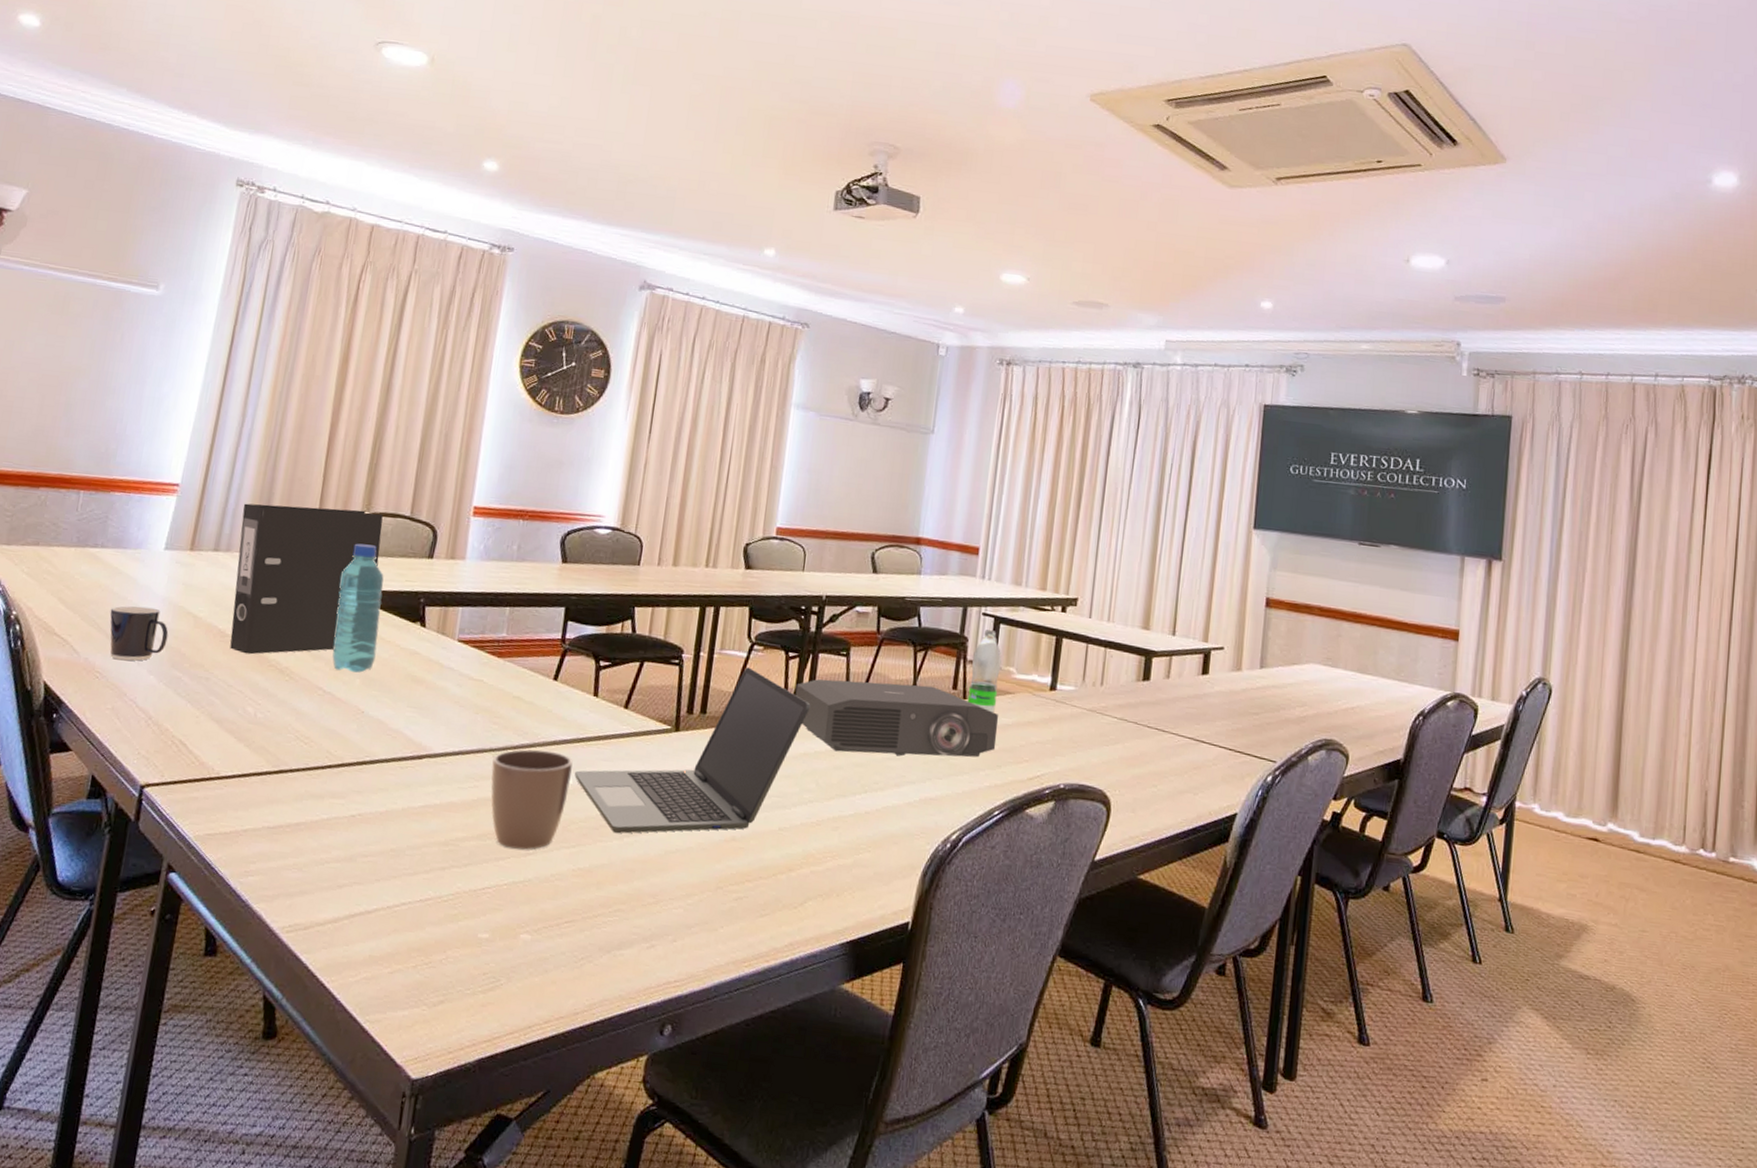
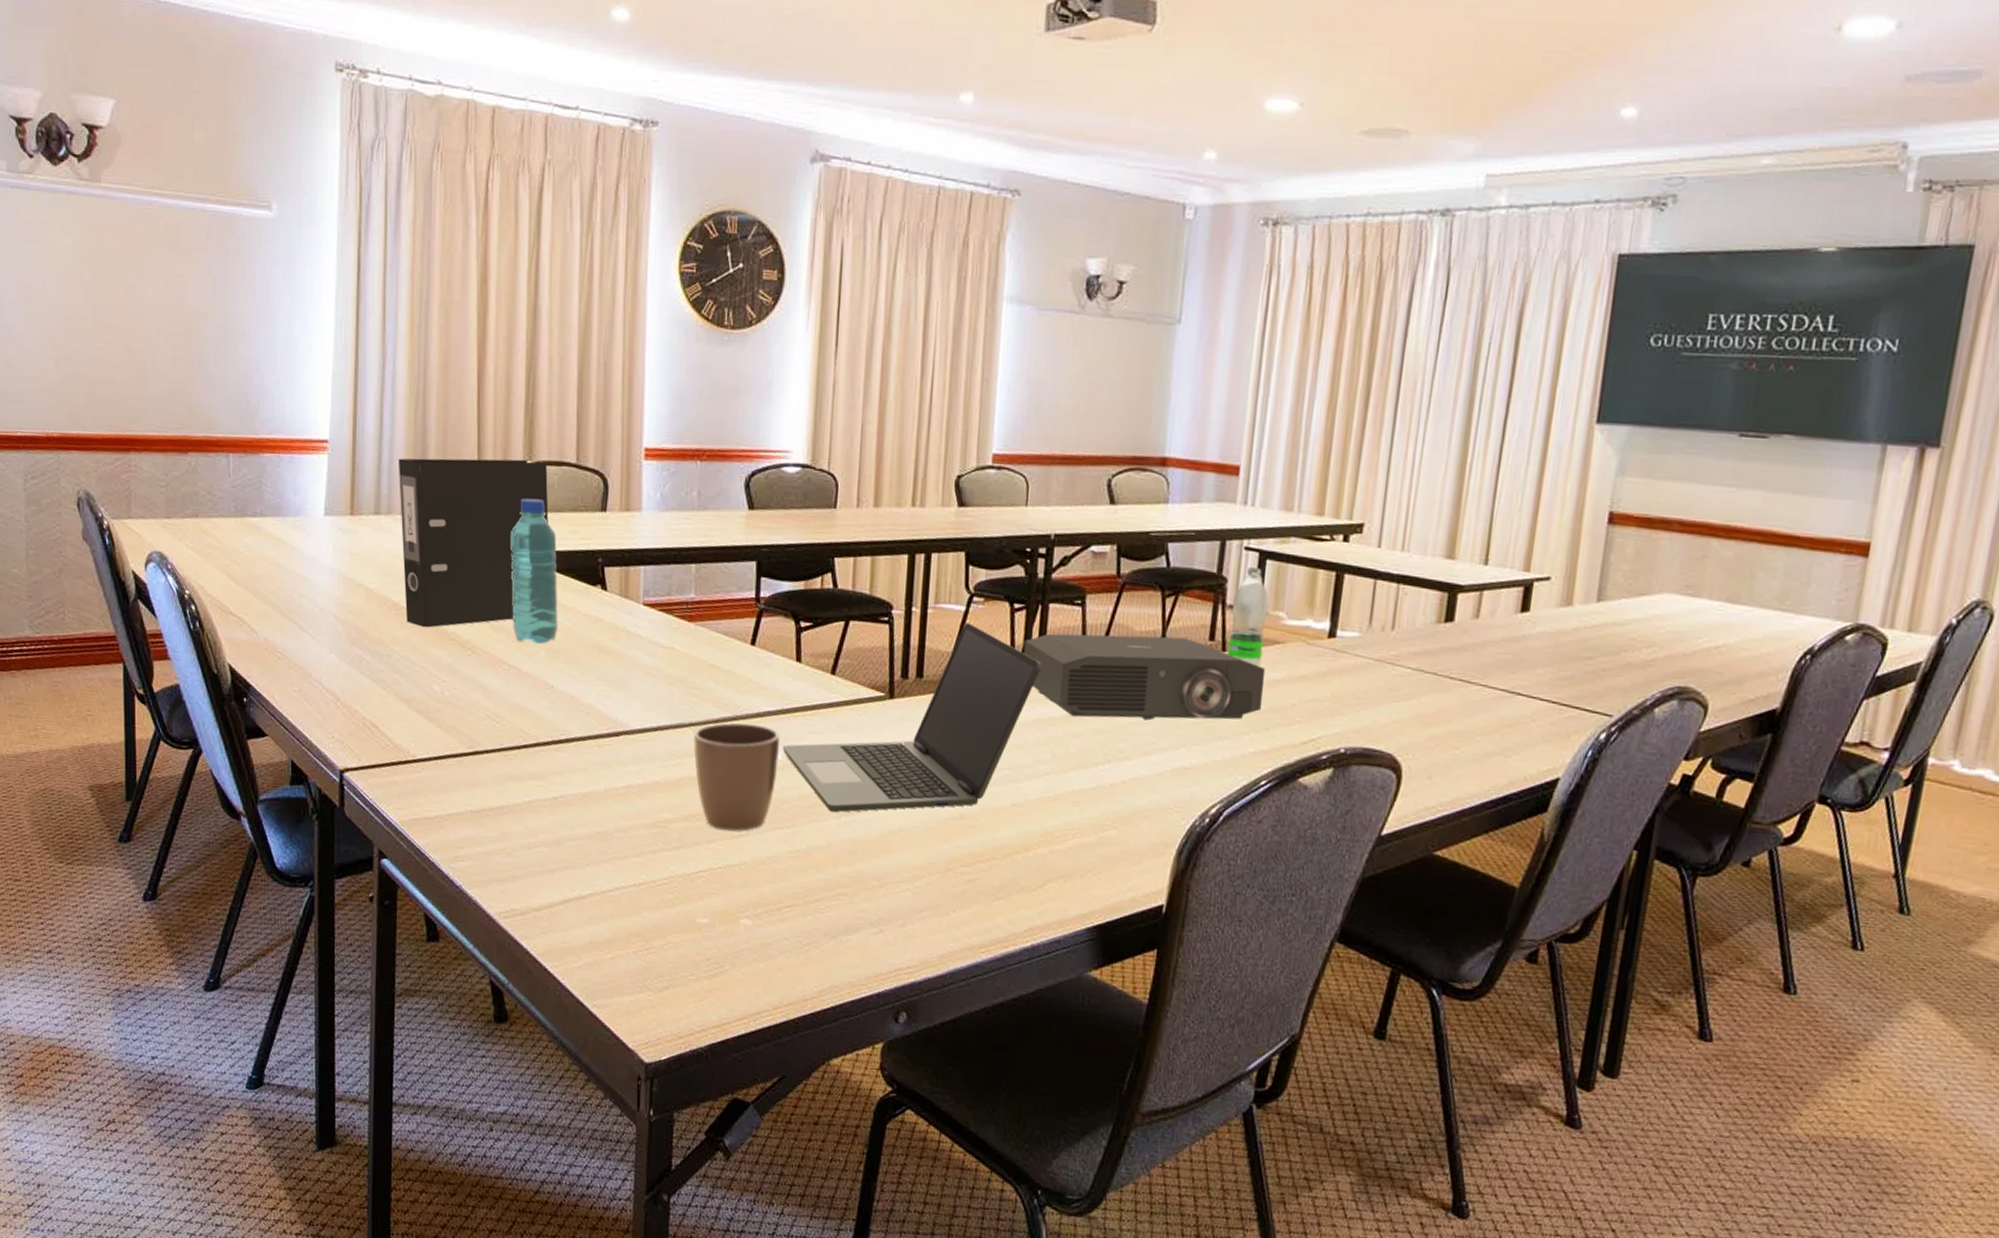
mug: present [109,606,169,661] -> none [281,579,343,640]

